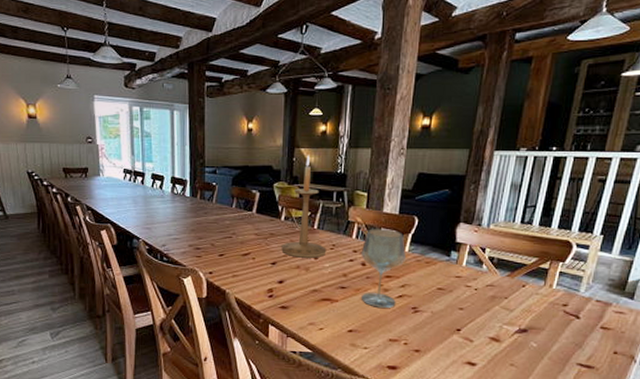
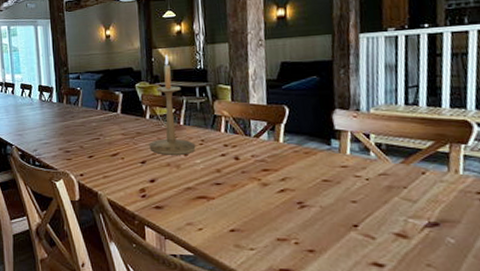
wine glass: present [360,229,406,308] -> none [232,120,282,204]

